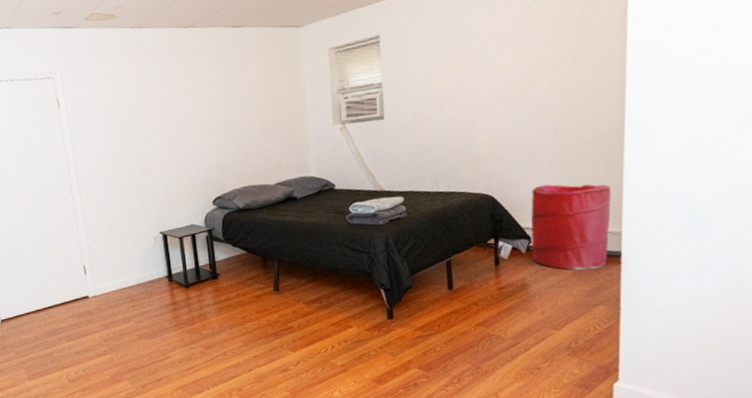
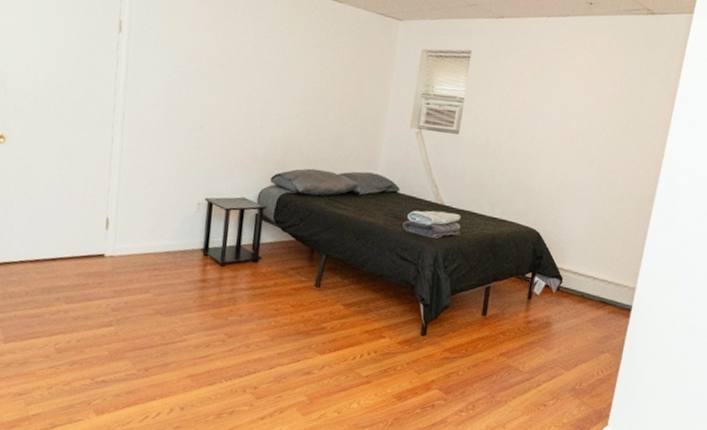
laundry hamper: present [531,184,612,271] -> none [559,230,635,318]

